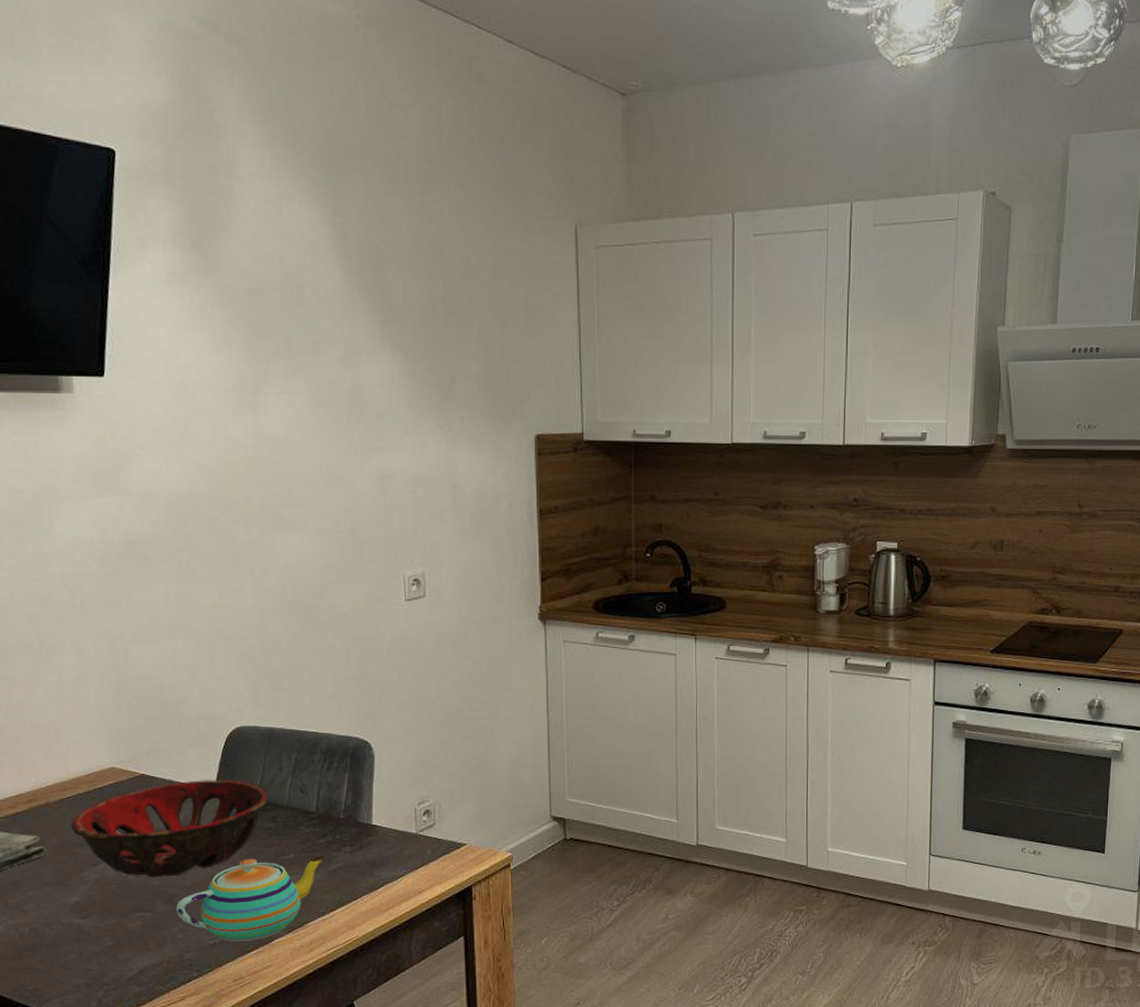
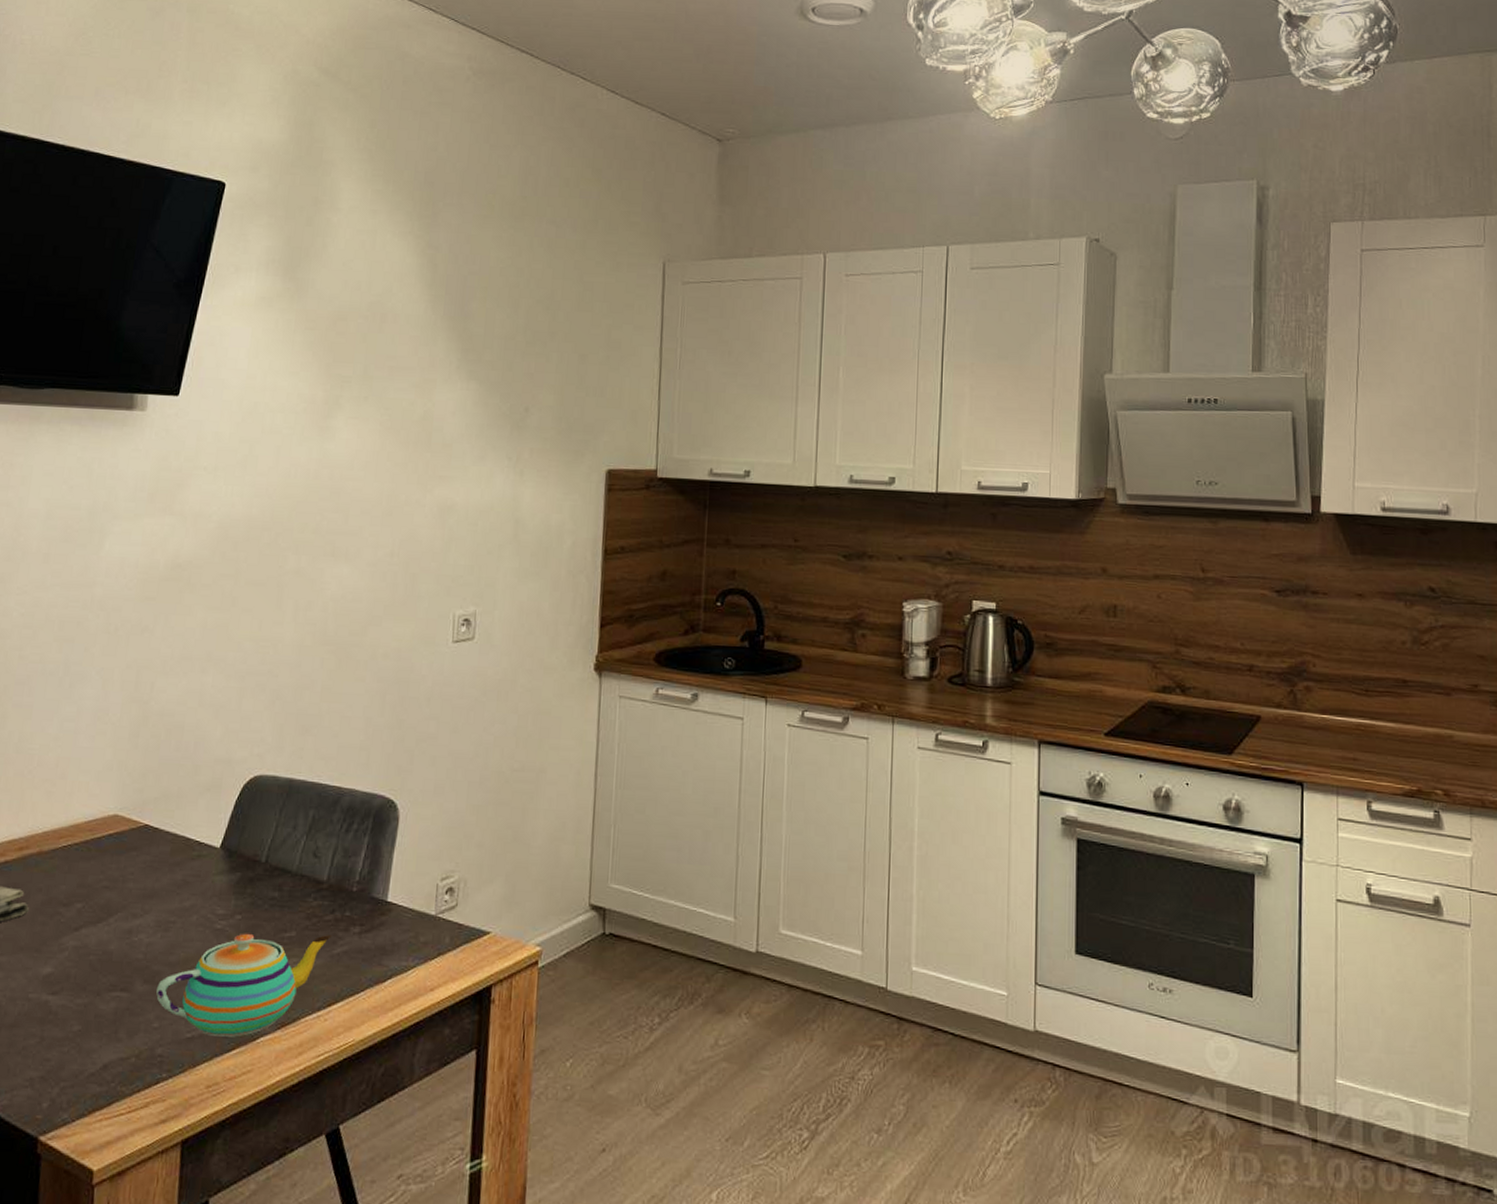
decorative bowl: present [71,780,269,878] -> none [60,835,278,950]

